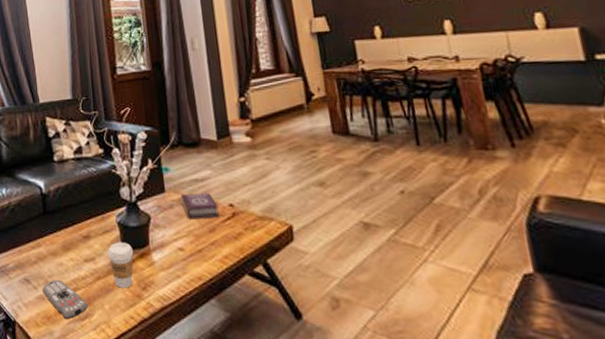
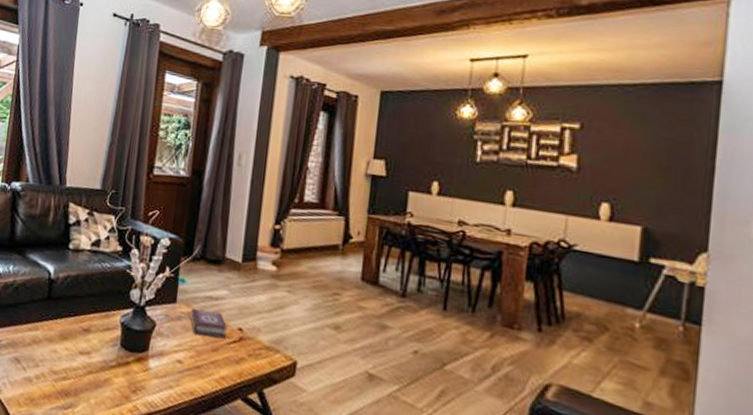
remote control: present [42,279,88,320] -> none [31,364,74,406]
coffee cup: present [107,242,134,288] -> none [104,341,131,388]

